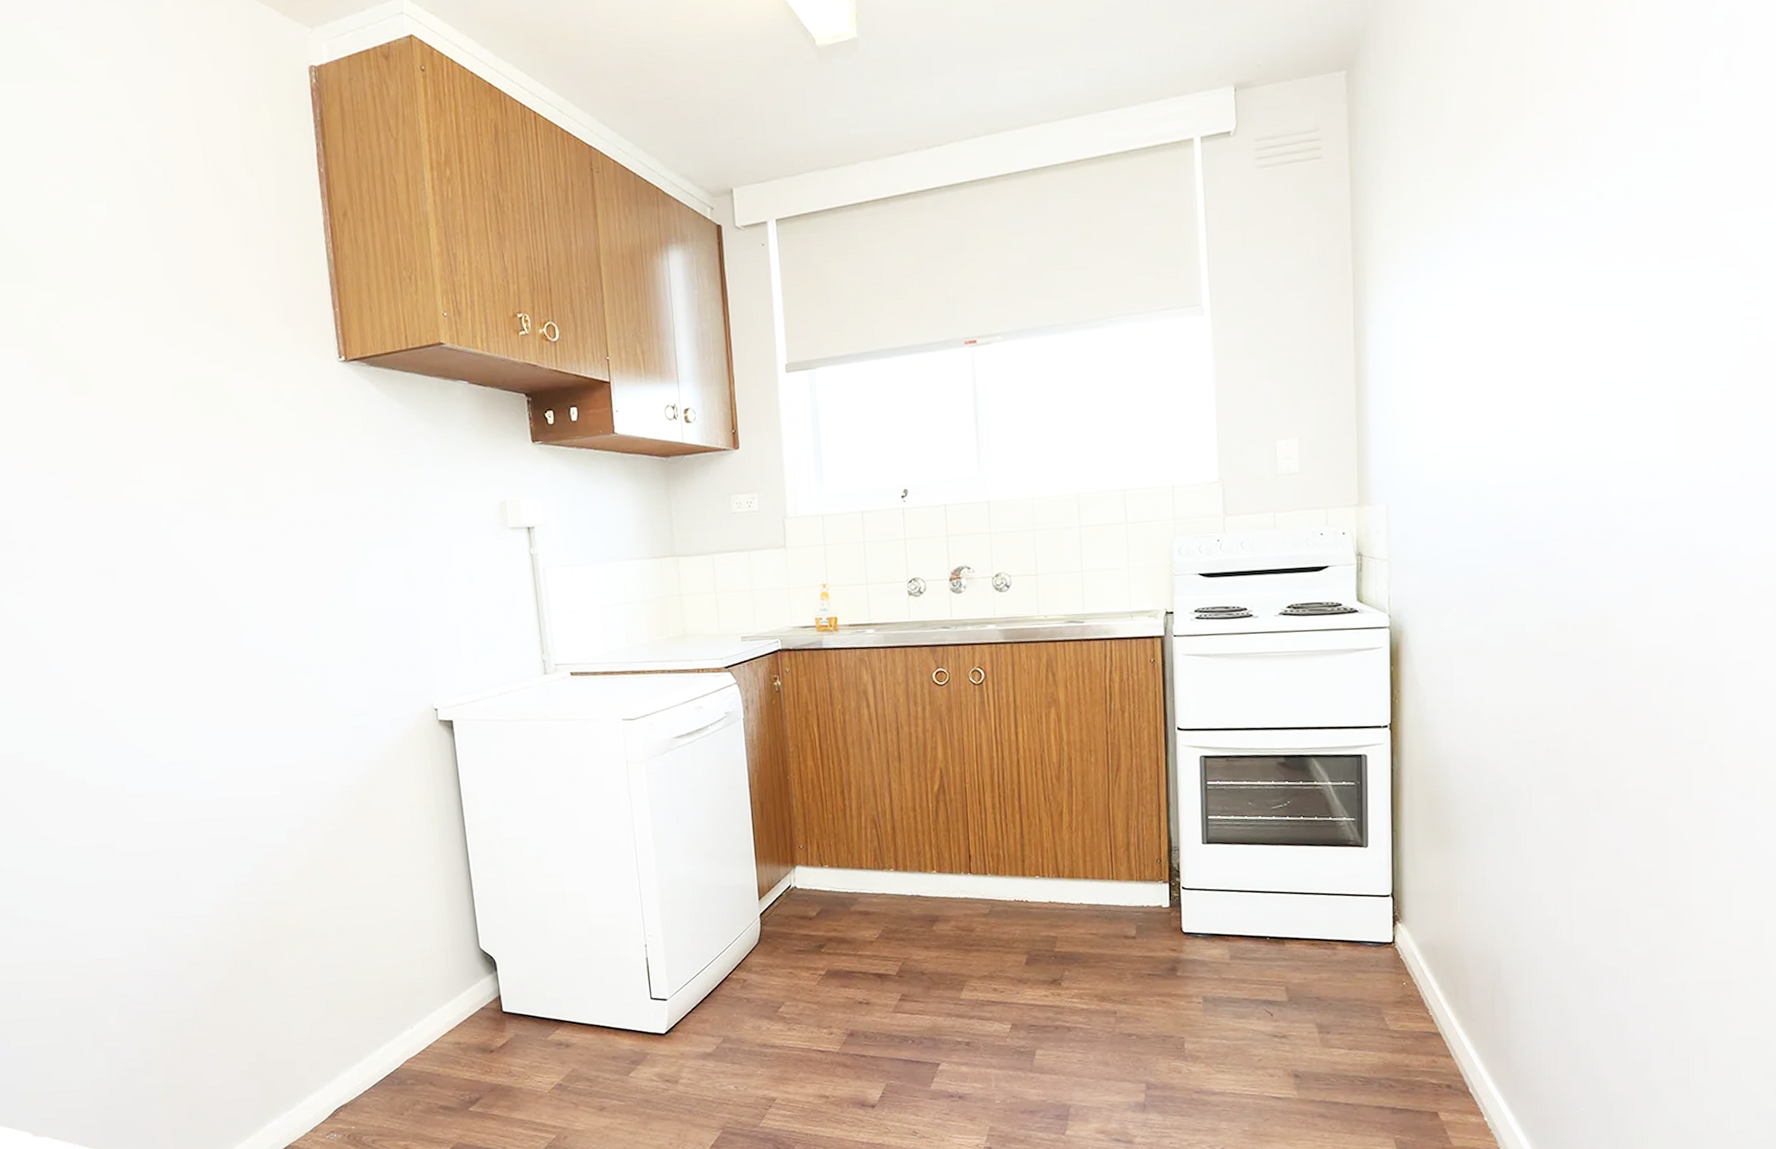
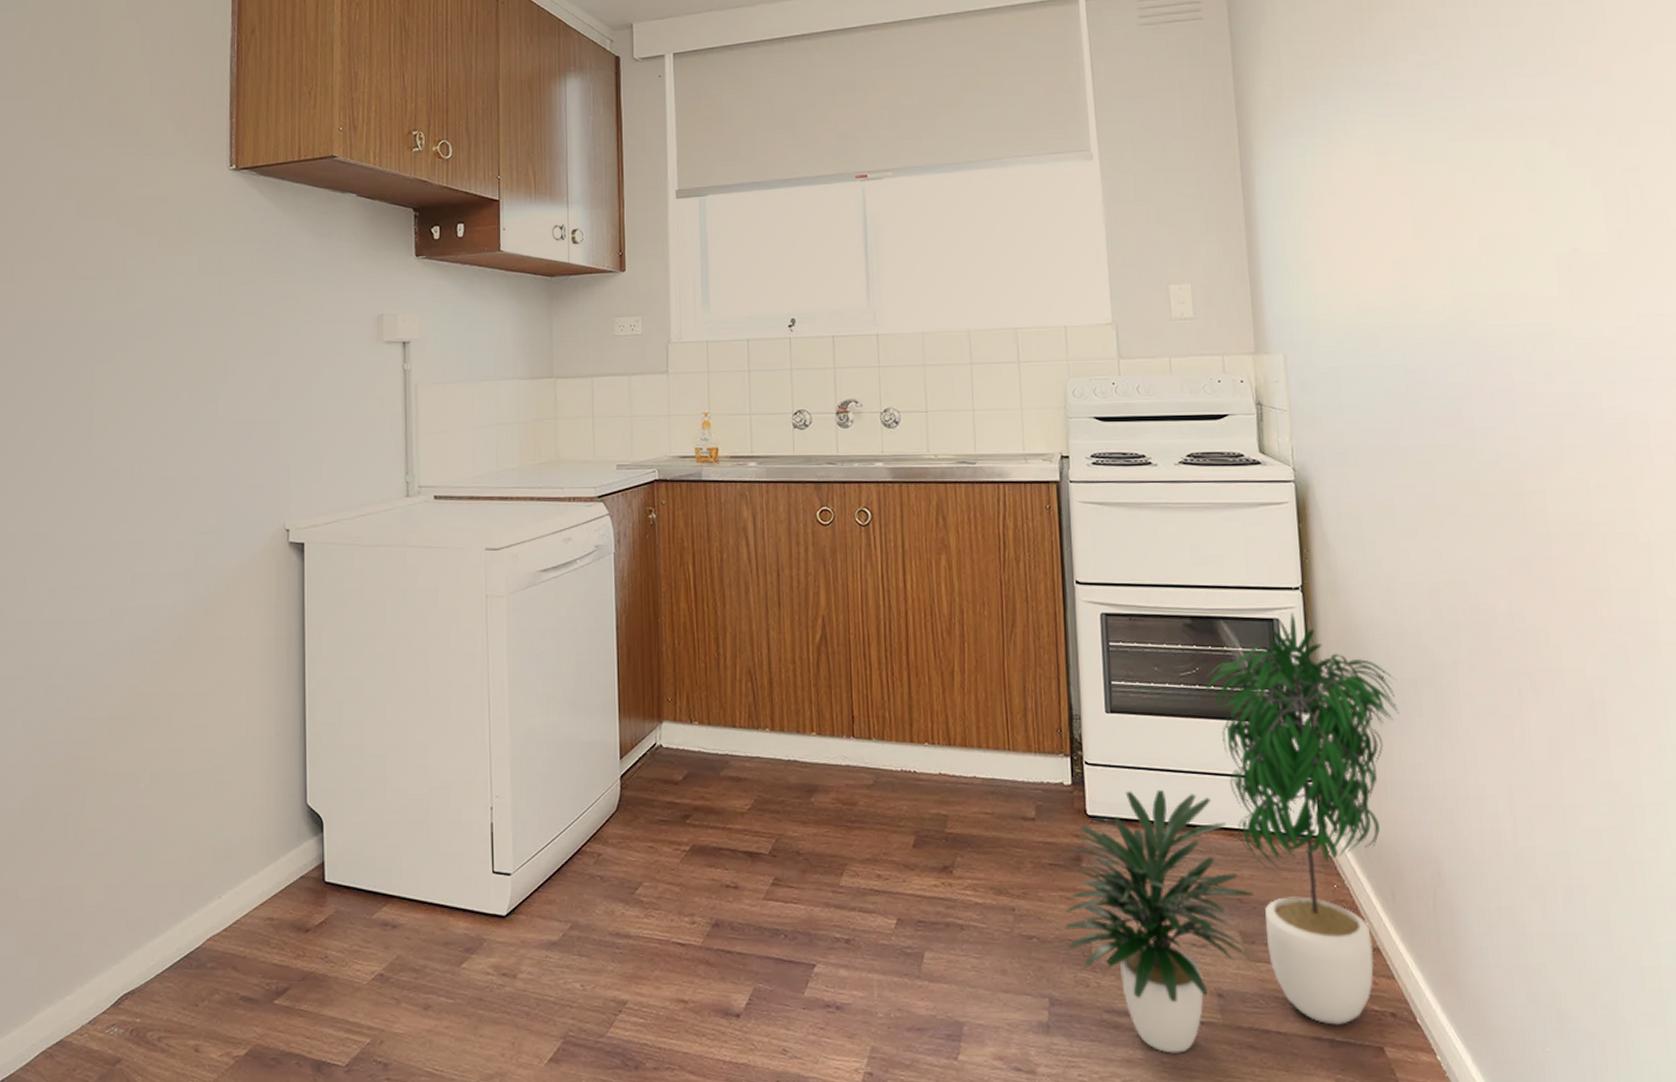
potted plant: none [1161,748,1473,1123] -> present [1065,612,1399,1054]

